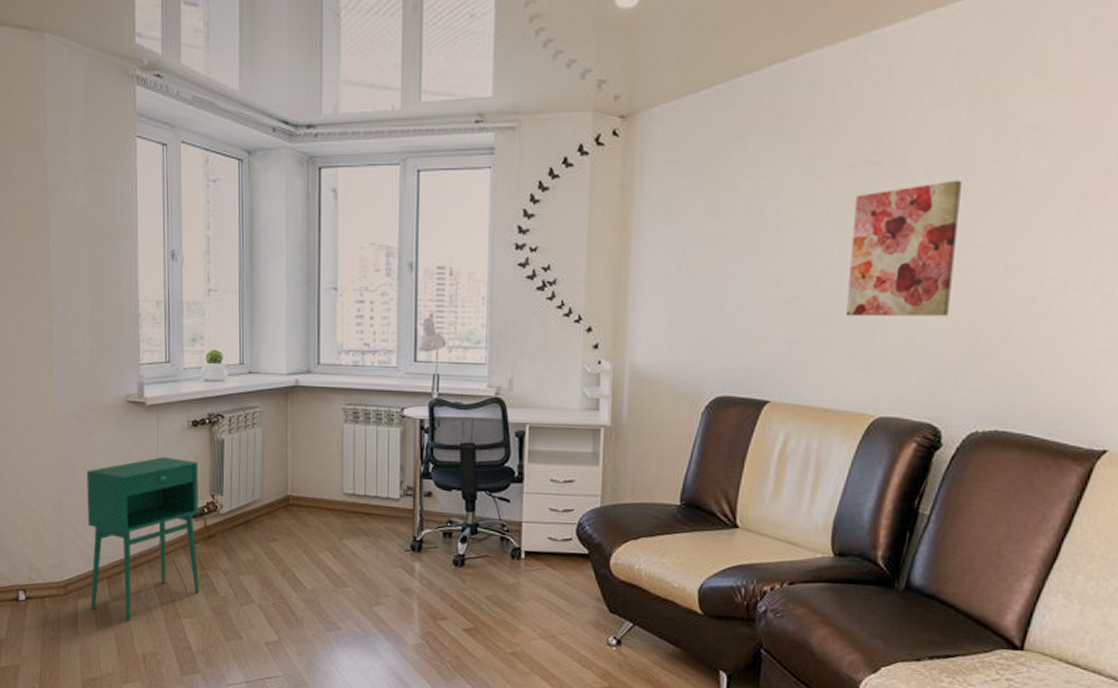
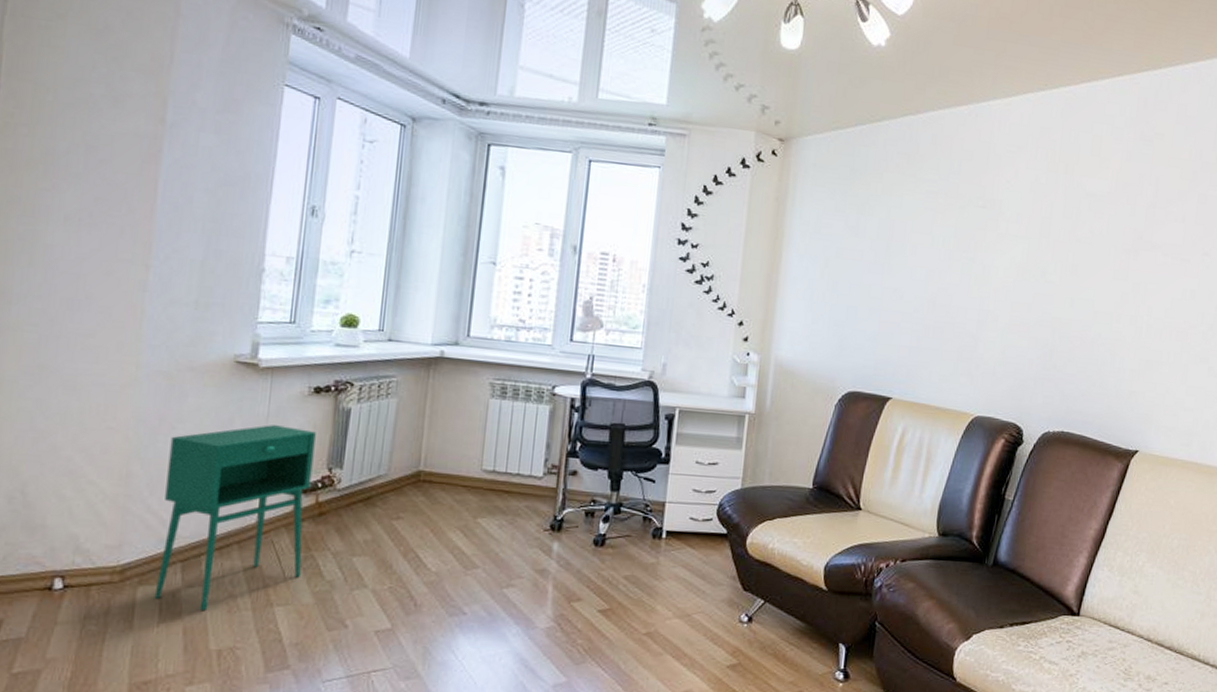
wall art: present [846,180,962,317] -> none [955,227,1042,336]

